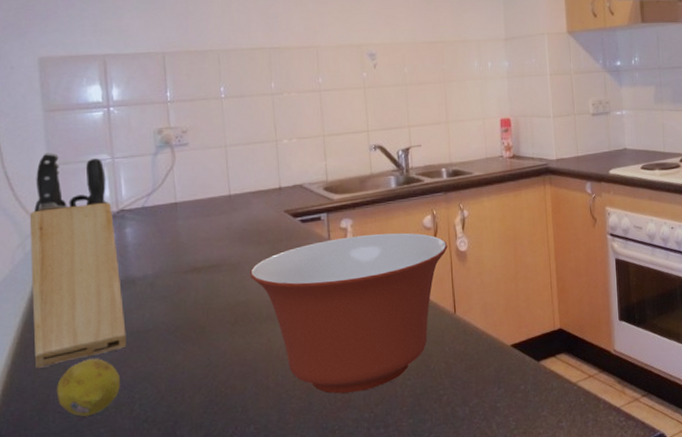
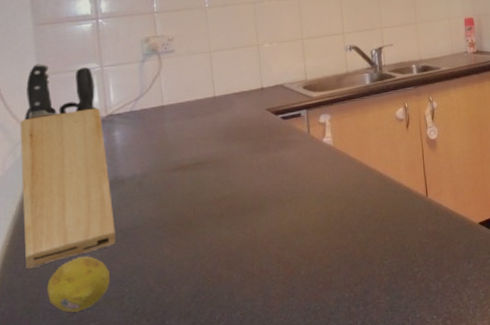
mixing bowl: present [250,233,448,394] -> none [235,124,419,277]

